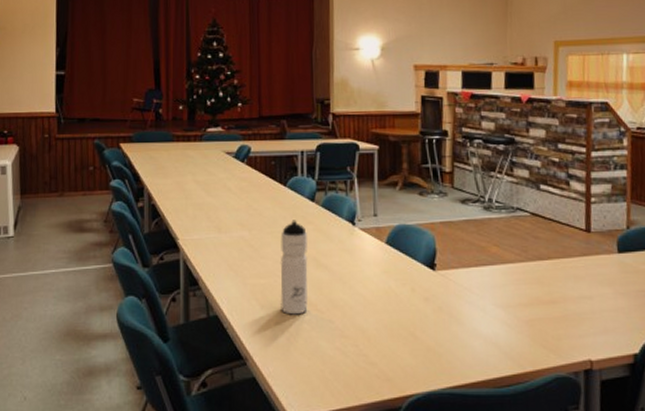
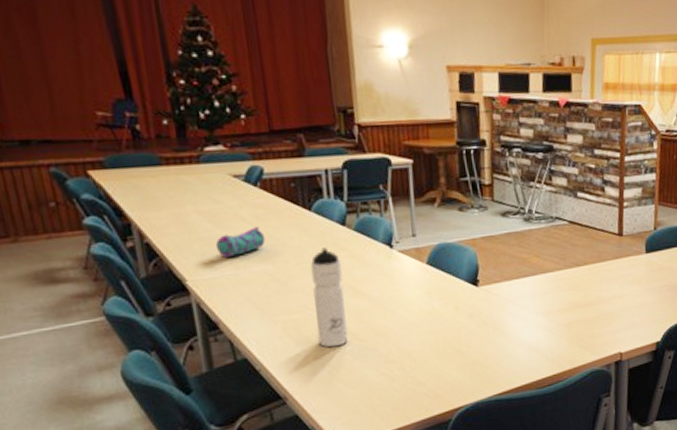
pencil case: none [205,197,246,223] -> present [215,227,266,259]

